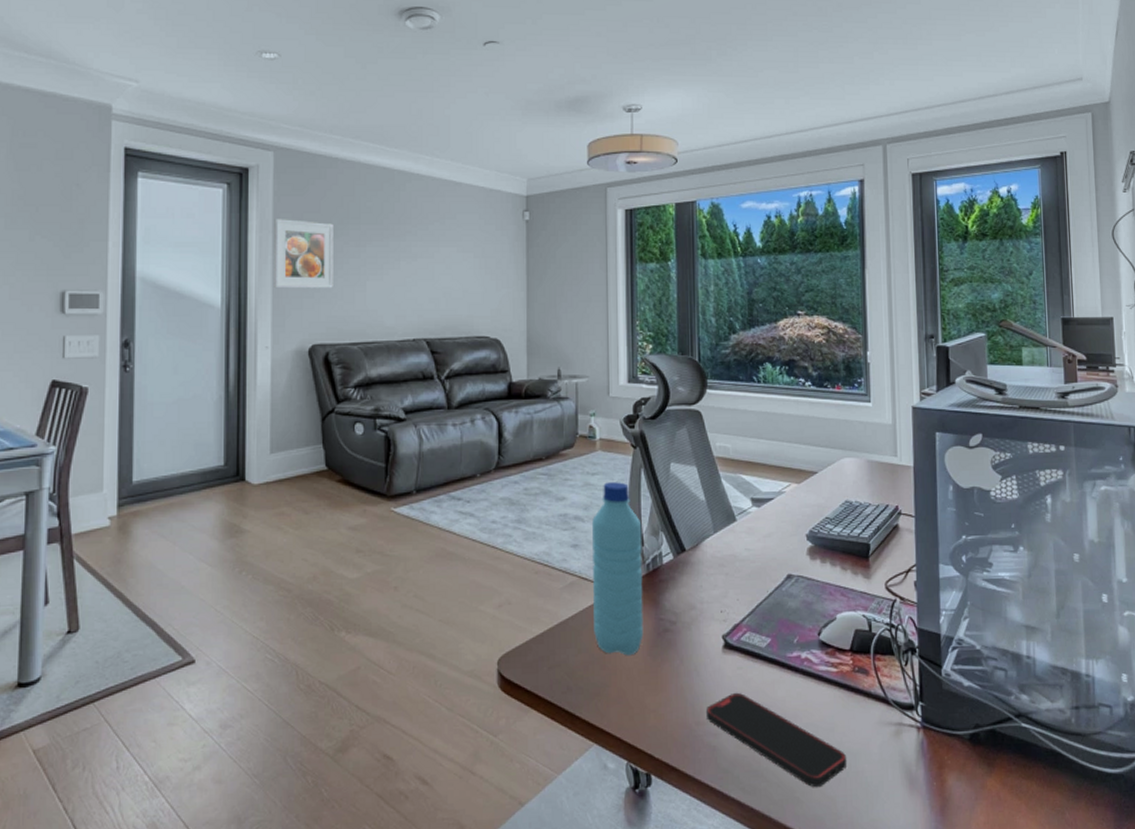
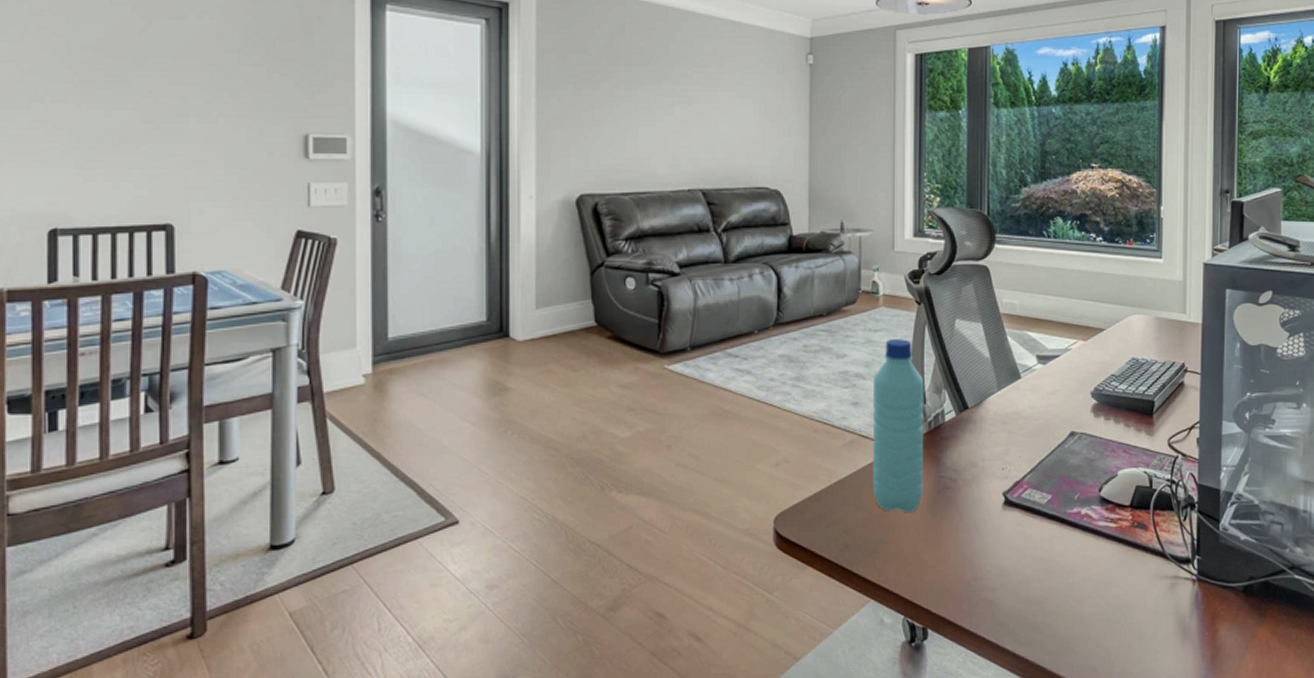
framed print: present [274,219,334,289] -> none [538,59,602,135]
smartphone: present [705,692,847,788] -> none [984,548,1123,639]

